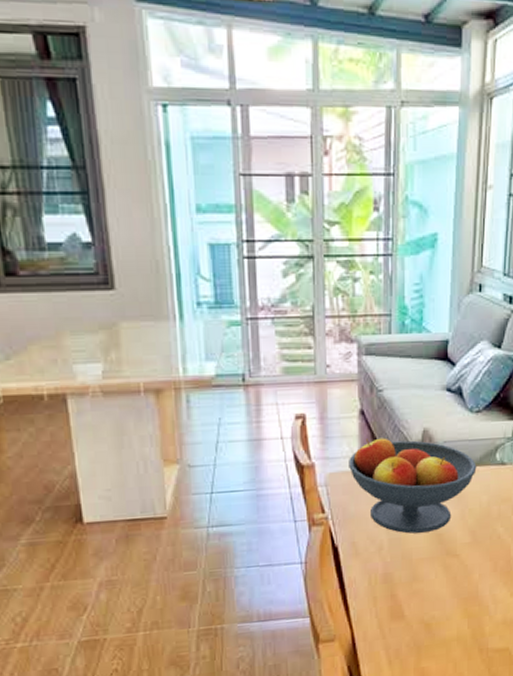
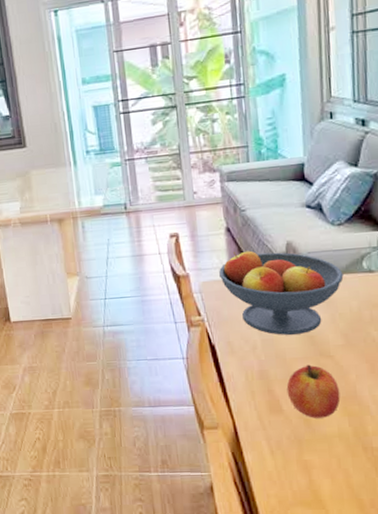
apple: none [410,565,462,623] -> present [286,364,341,418]

